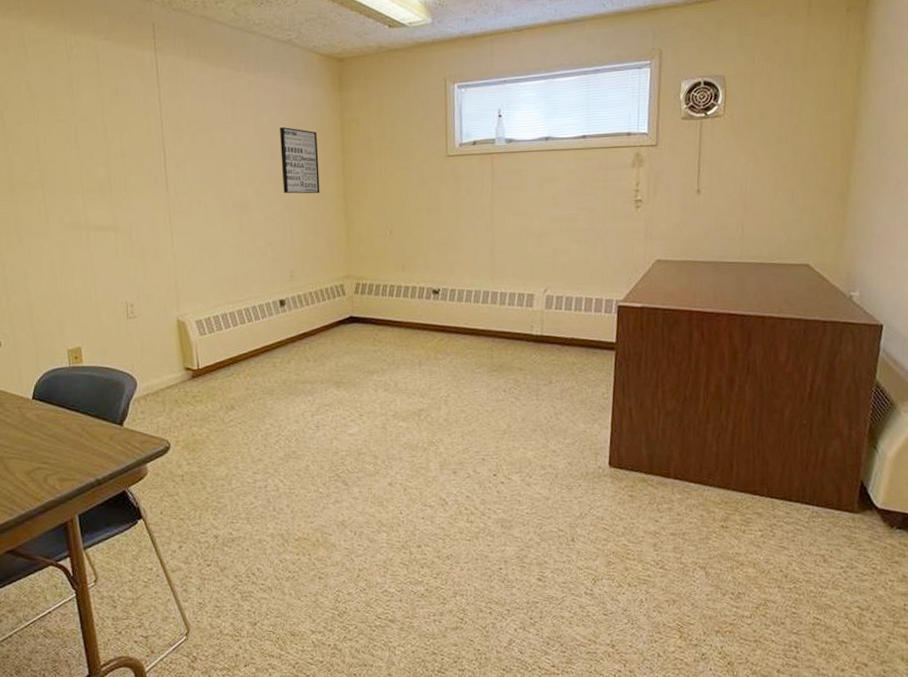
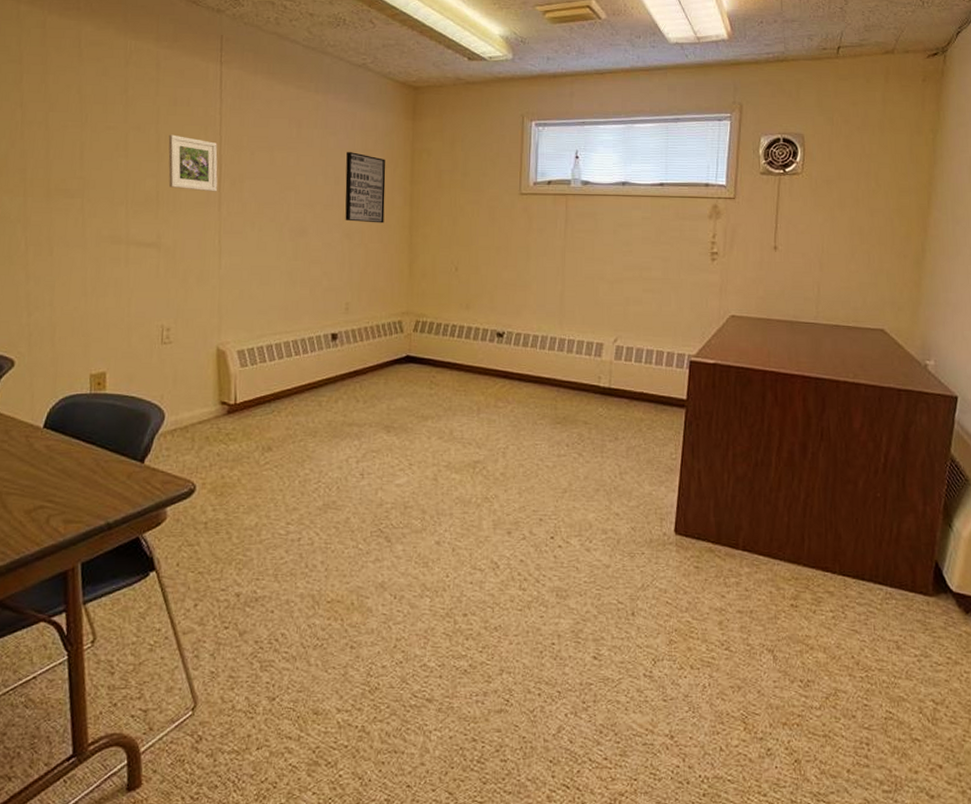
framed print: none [114,123,164,175] -> present [168,134,218,192]

